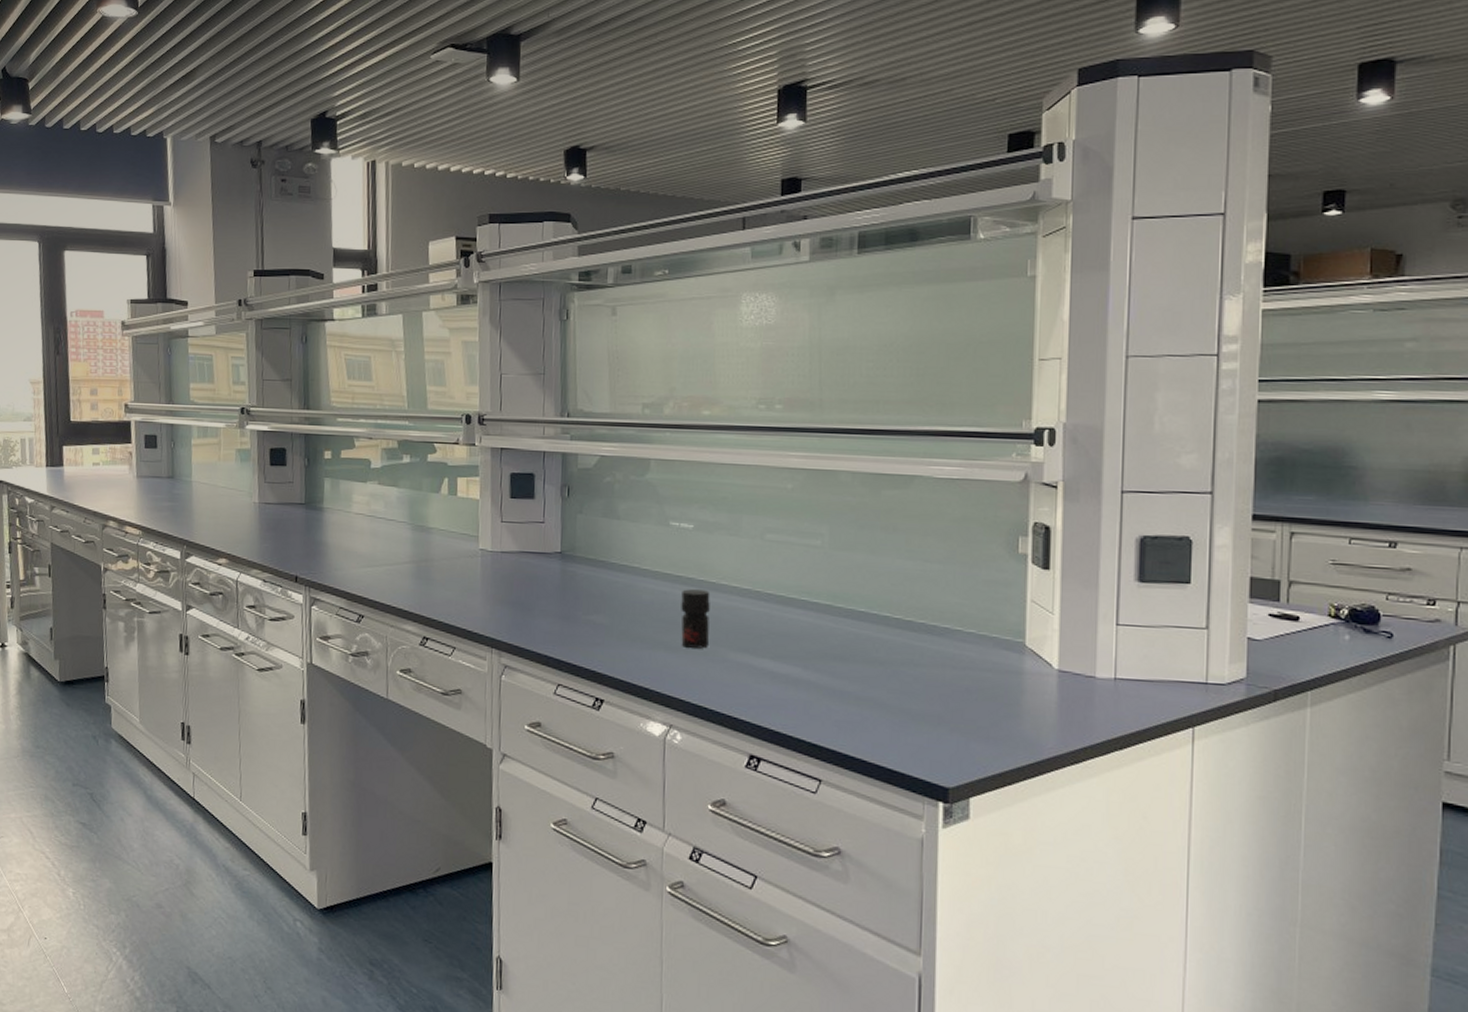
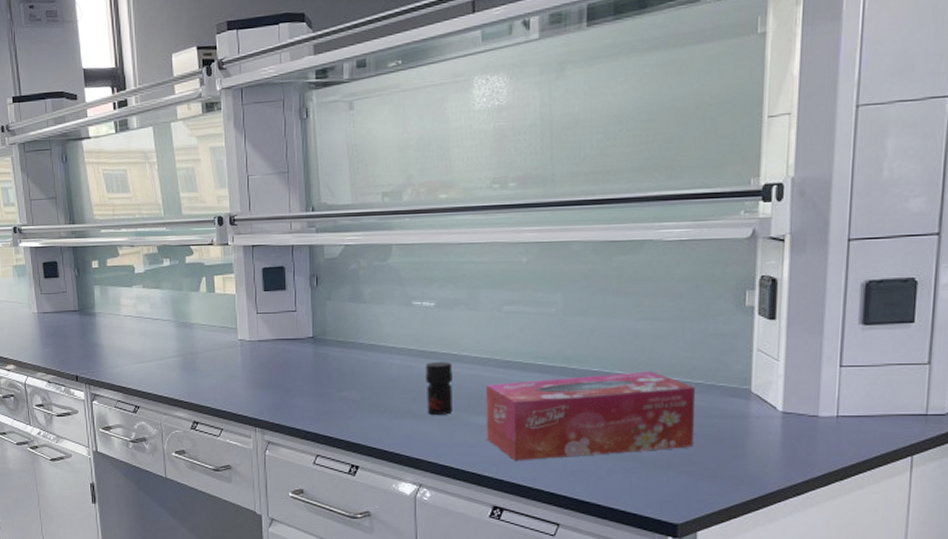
tissue box: none [744,615,968,706] -> present [486,371,696,461]

